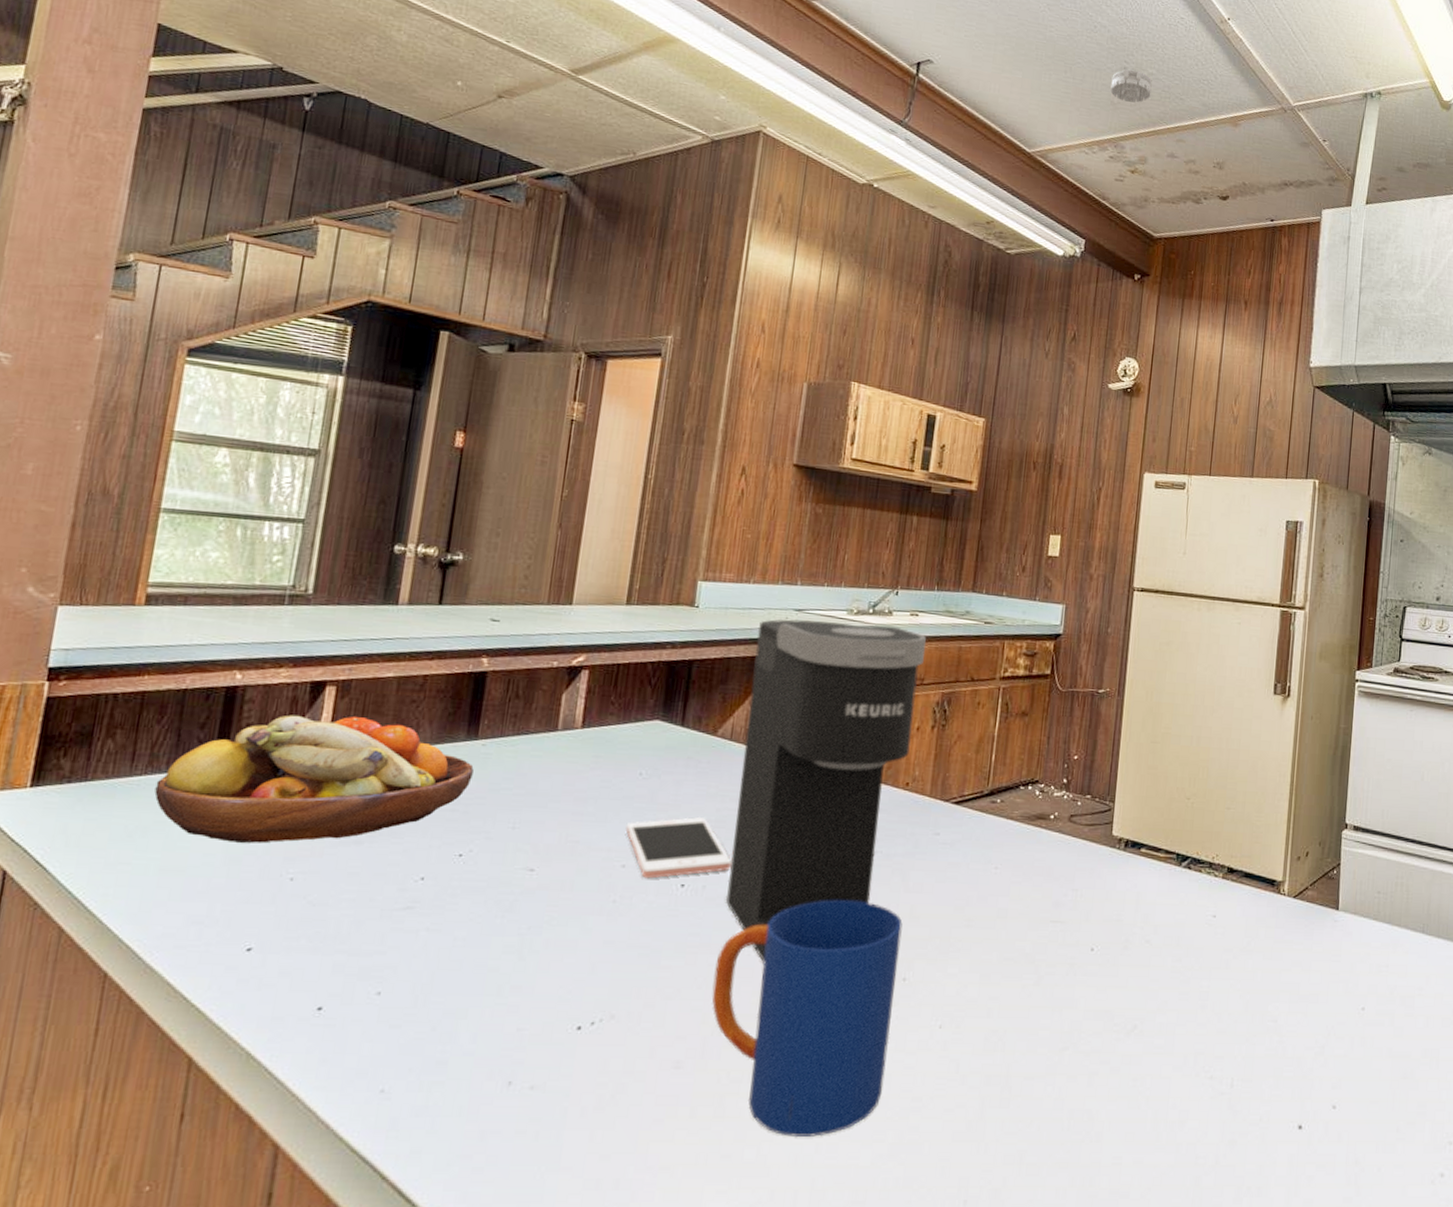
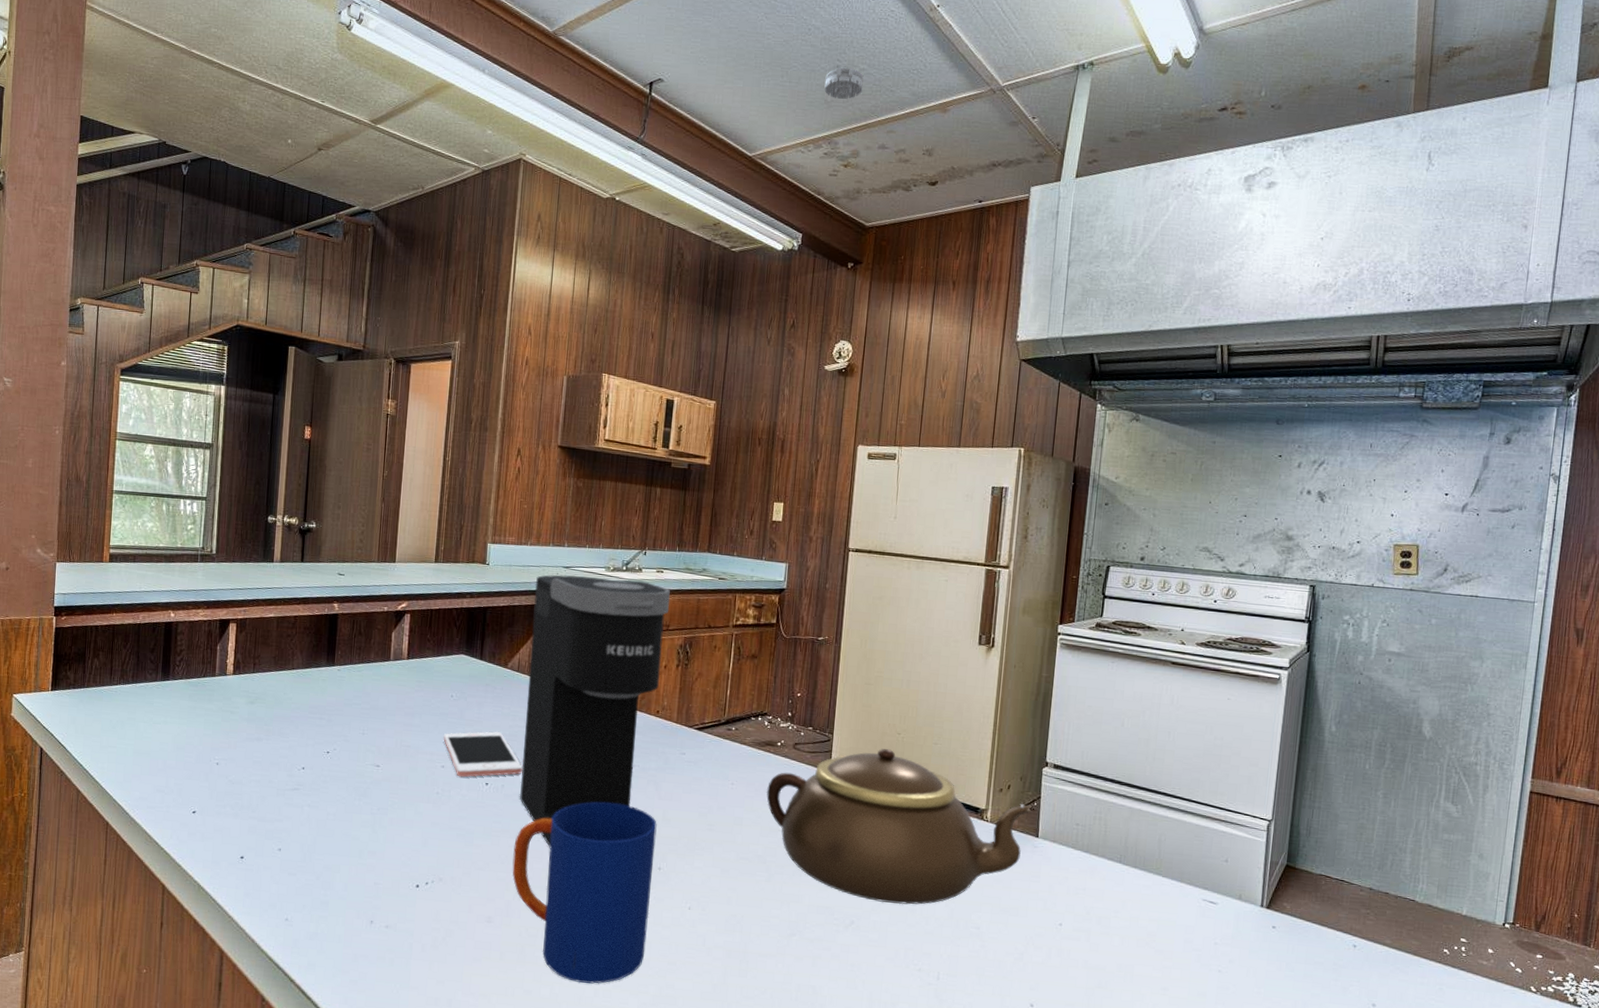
fruit bowl: present [154,715,474,843] -> none [126,644,333,737]
teapot: none [1036,816,1332,1001] -> present [766,748,1033,905]

